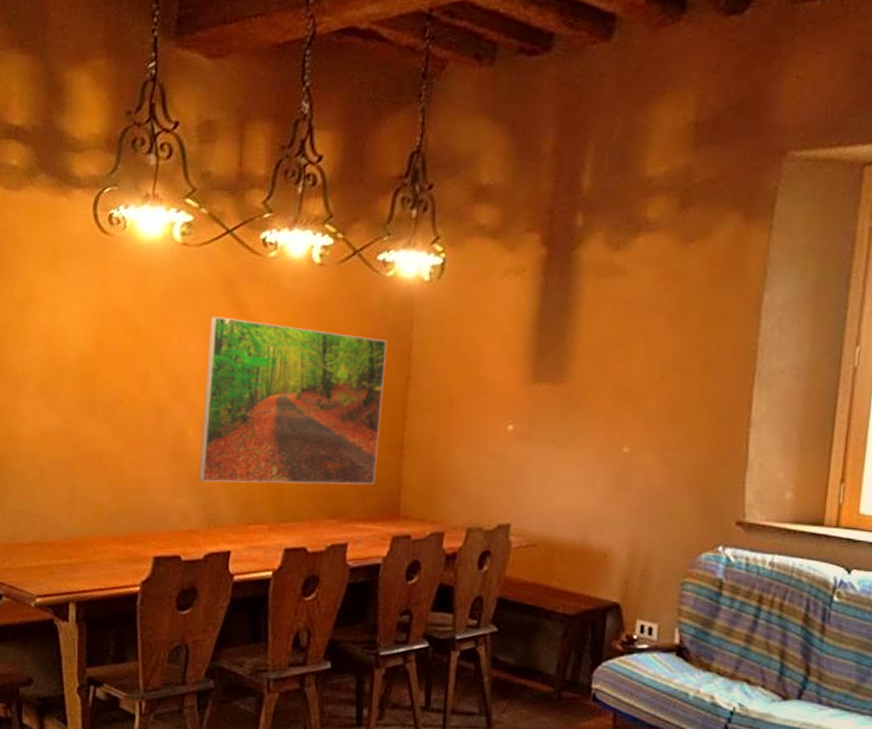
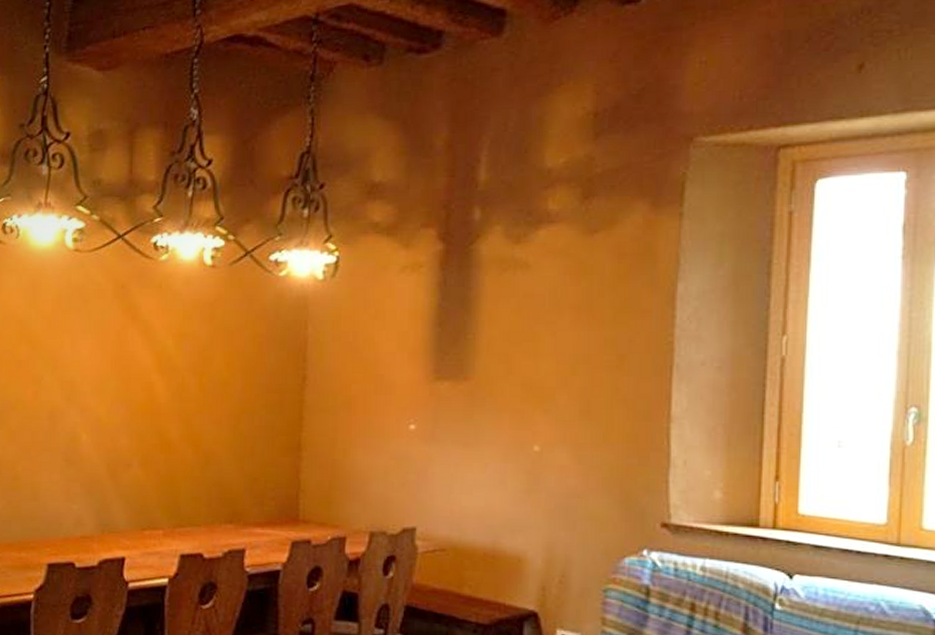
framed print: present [199,317,388,485] -> none [92,321,282,488]

